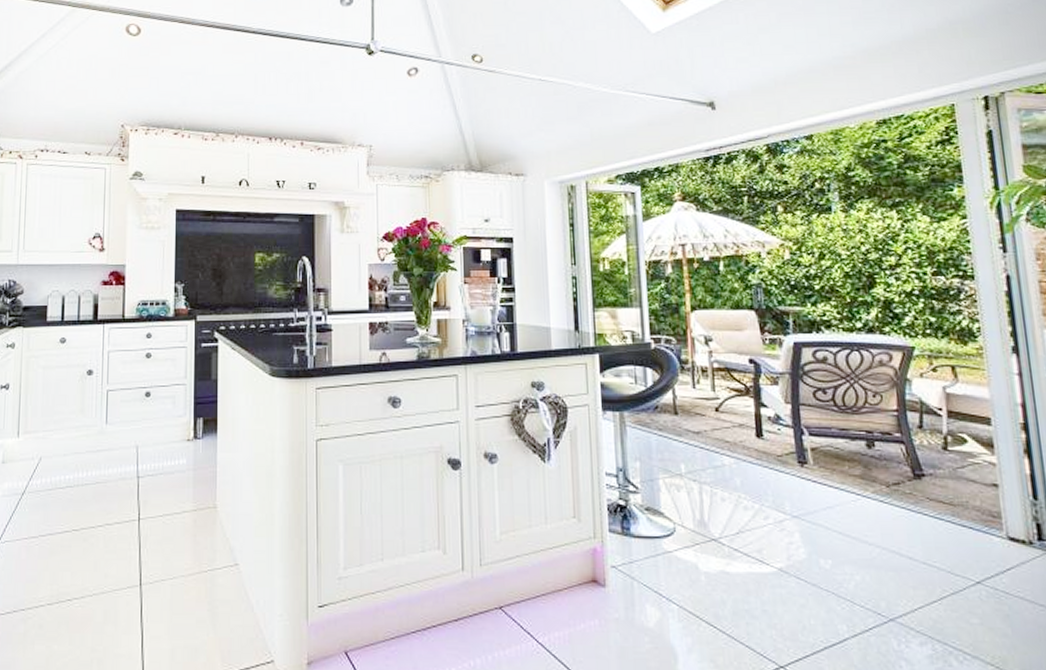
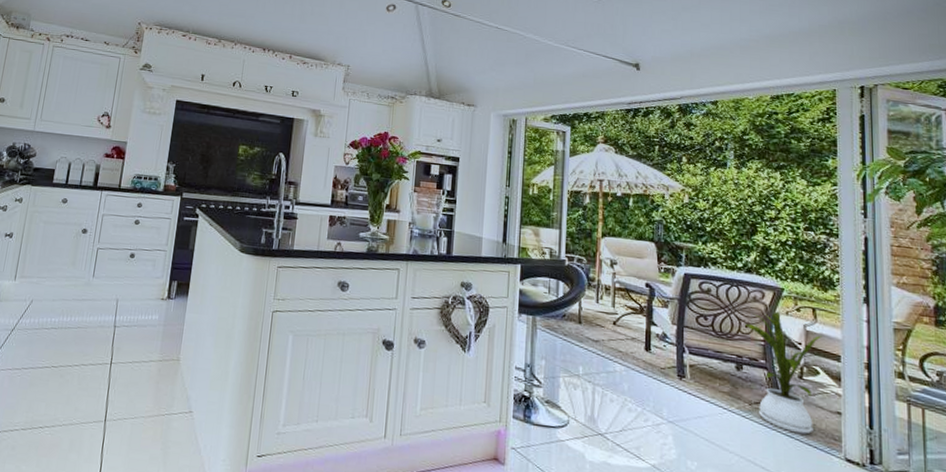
house plant: none [871,374,966,514] -> present [744,311,822,434]

